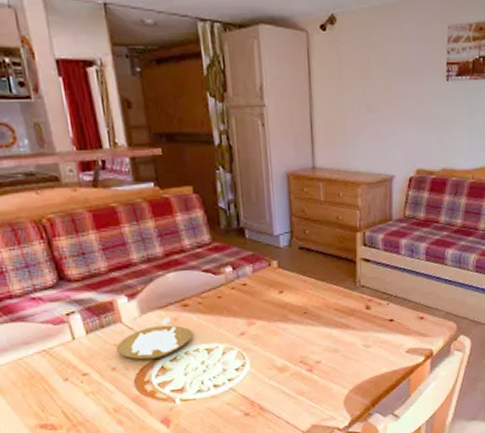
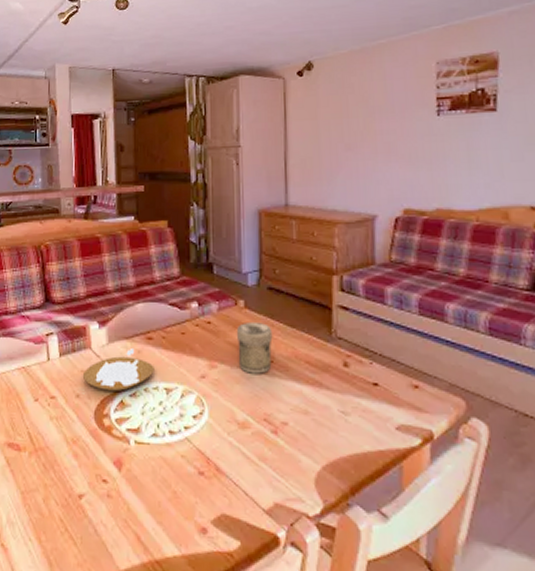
jar: none [271,279,305,325] -> present [236,321,273,374]

